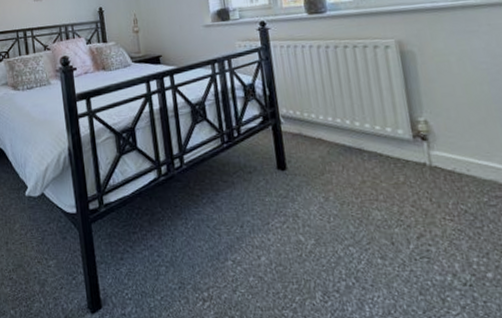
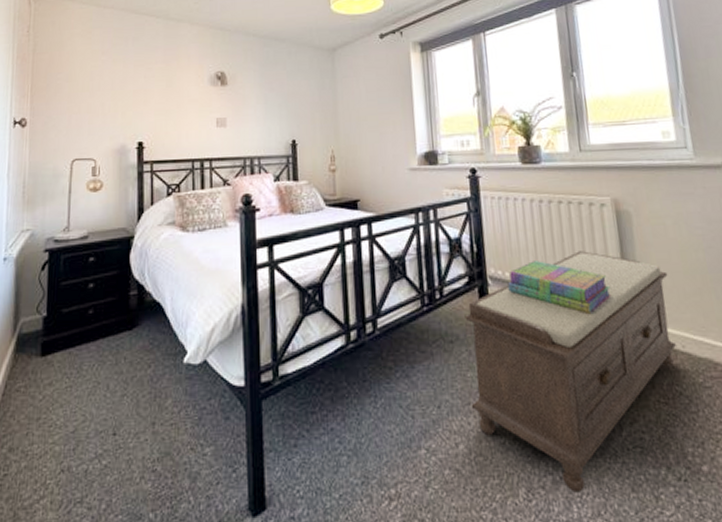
bench: none [261,89,461,296] -> present [464,251,676,493]
stack of books: none [299,100,397,146] -> present [508,261,611,315]

